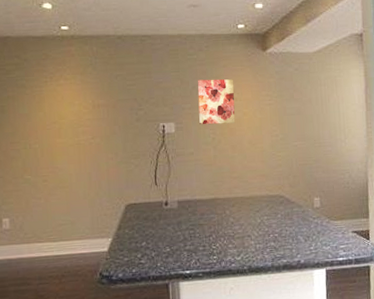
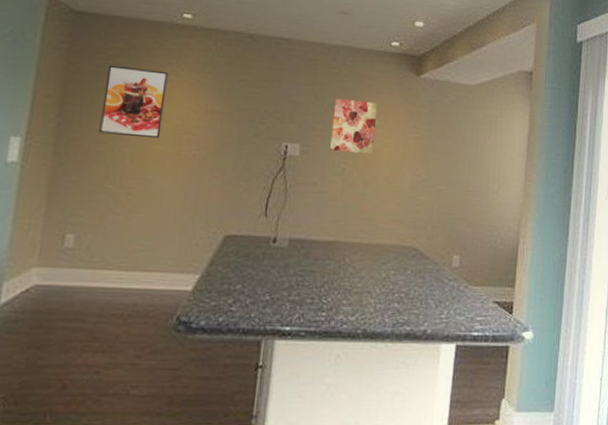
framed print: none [9,77,61,135] -> present [99,65,168,139]

